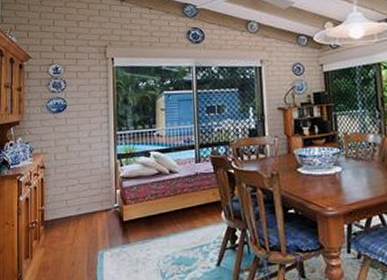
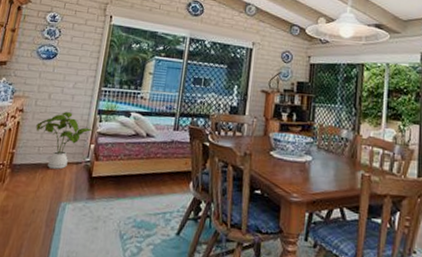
house plant: none [60,160,117,219] -> present [35,111,94,169]

